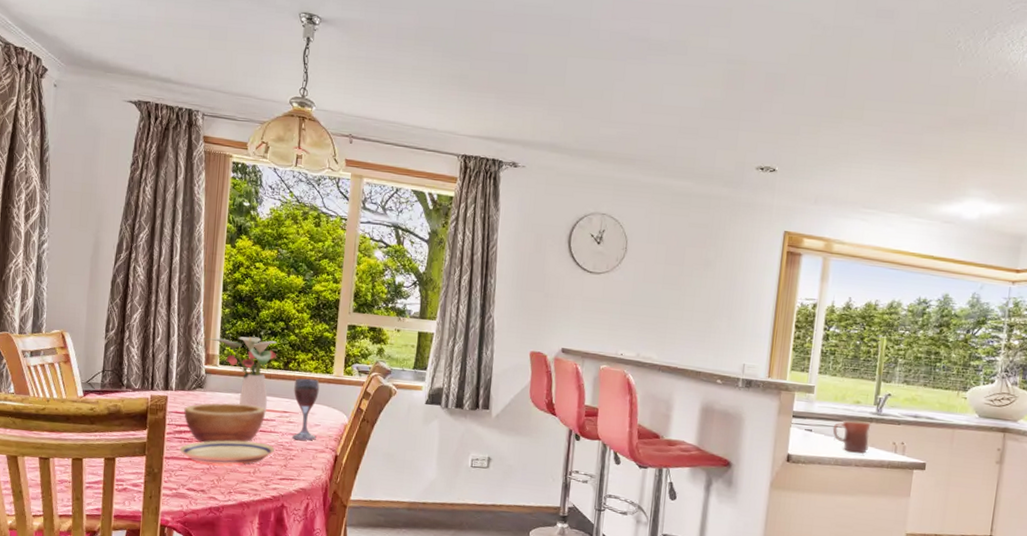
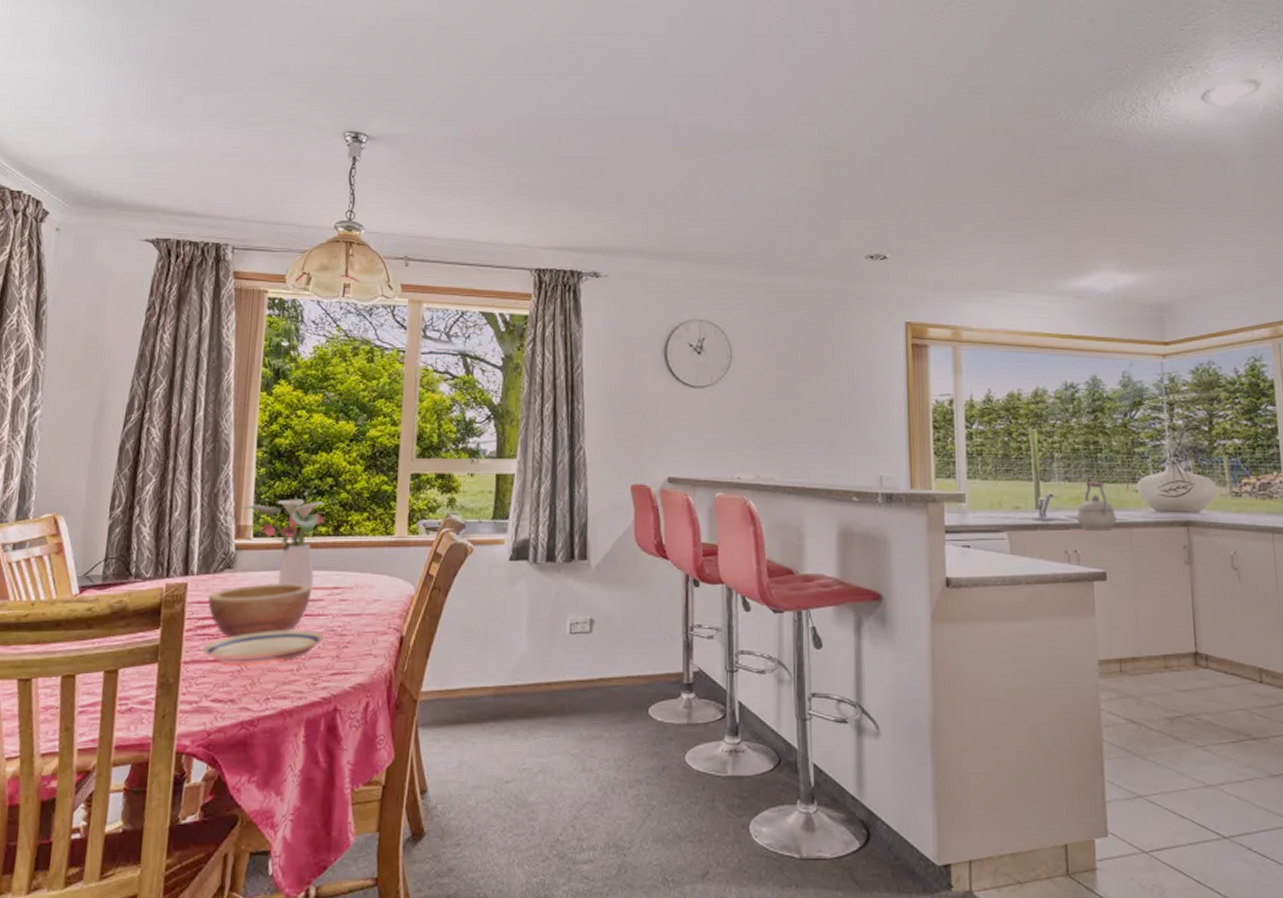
cup: present [292,378,320,441] -> none [346,544,378,621]
mug: present [832,421,871,454] -> none [993,530,1038,569]
kettle: none [909,386,944,430] -> present [1077,481,1117,532]

